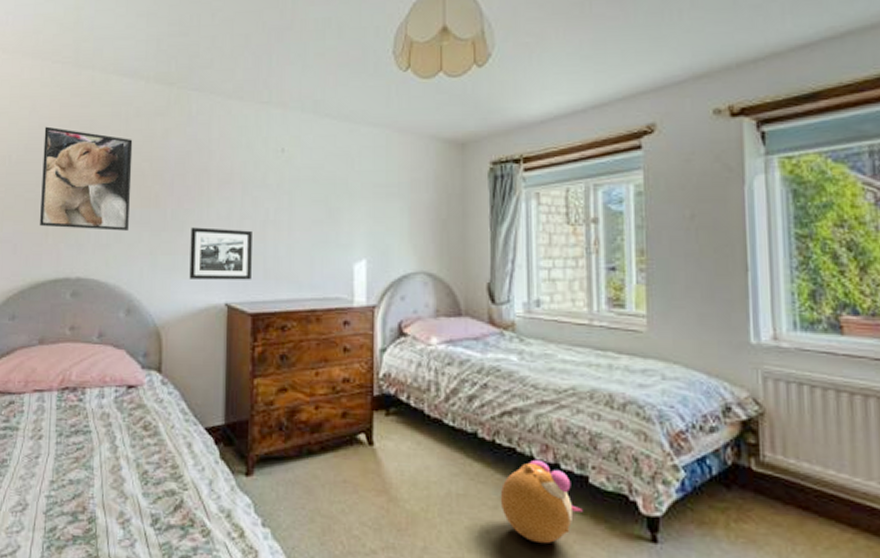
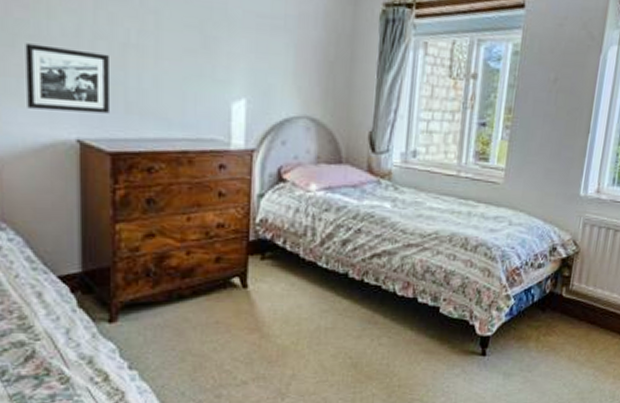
plush toy: present [500,459,583,544] -> none [363,294,432,364]

